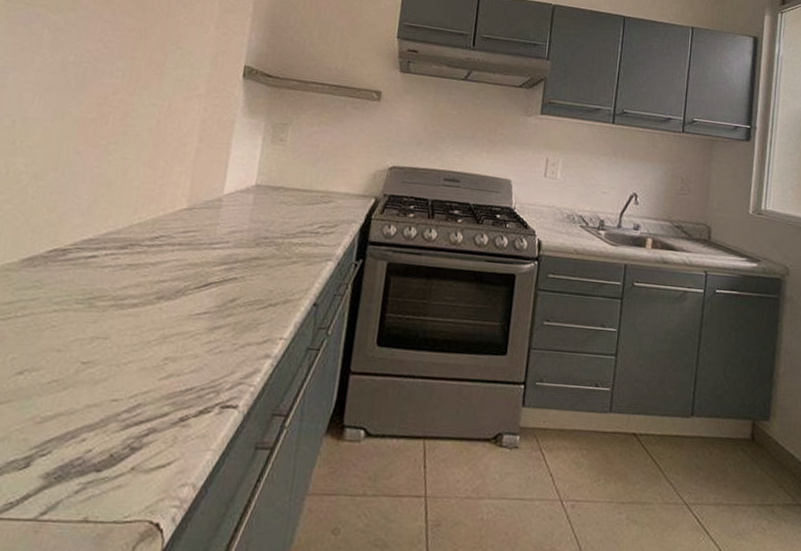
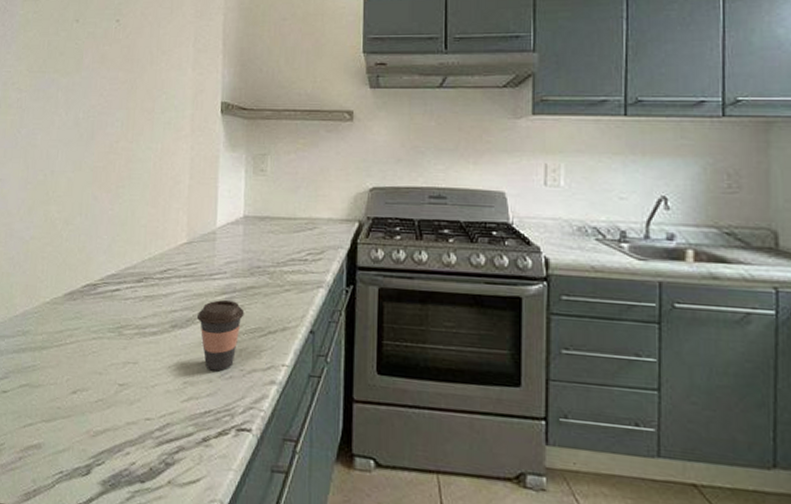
coffee cup: none [188,270,245,346] -> present [196,299,245,372]

